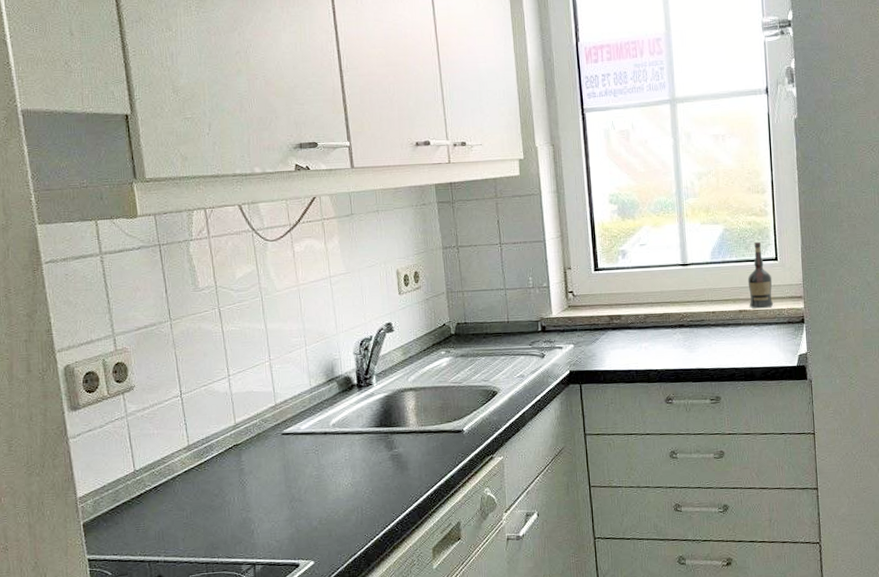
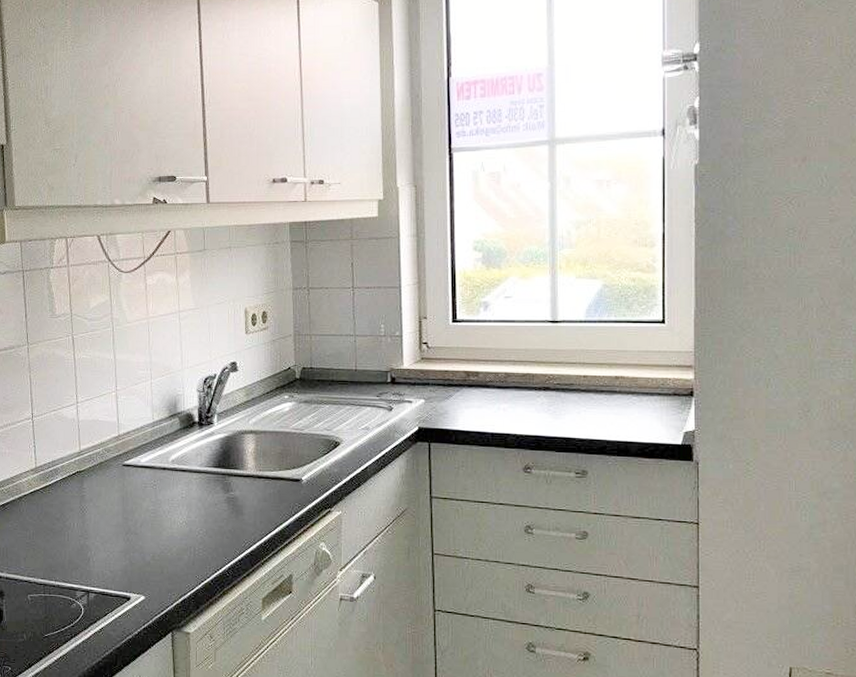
liquor: present [747,241,774,309] -> none [627,301,657,376]

